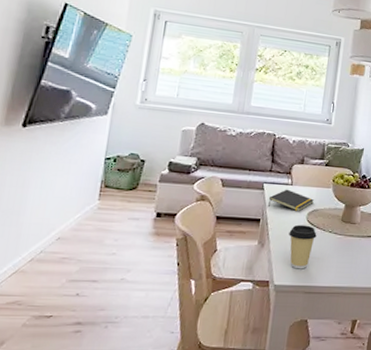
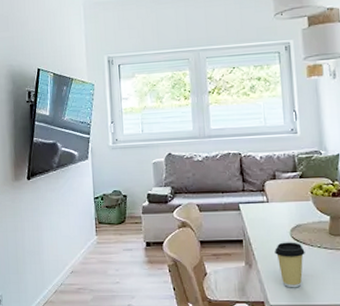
notepad: present [268,189,314,212] -> none [246,207,295,229]

